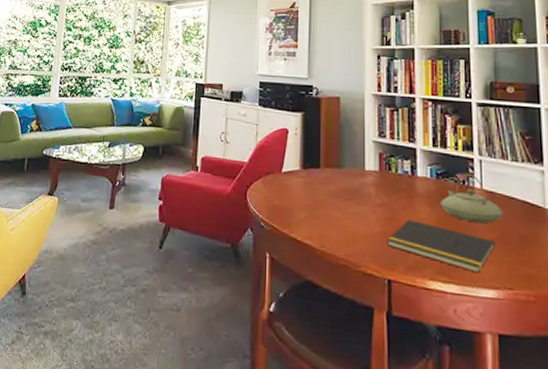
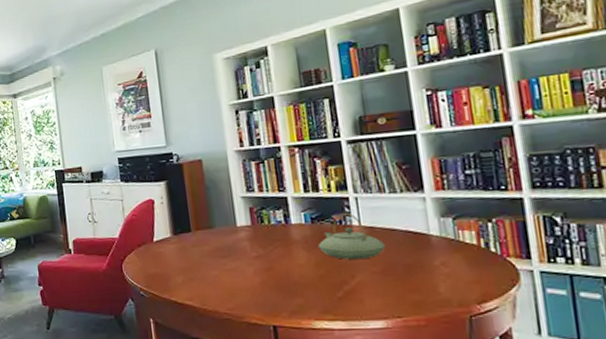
notepad: present [387,220,496,274] -> none [267,266,381,307]

